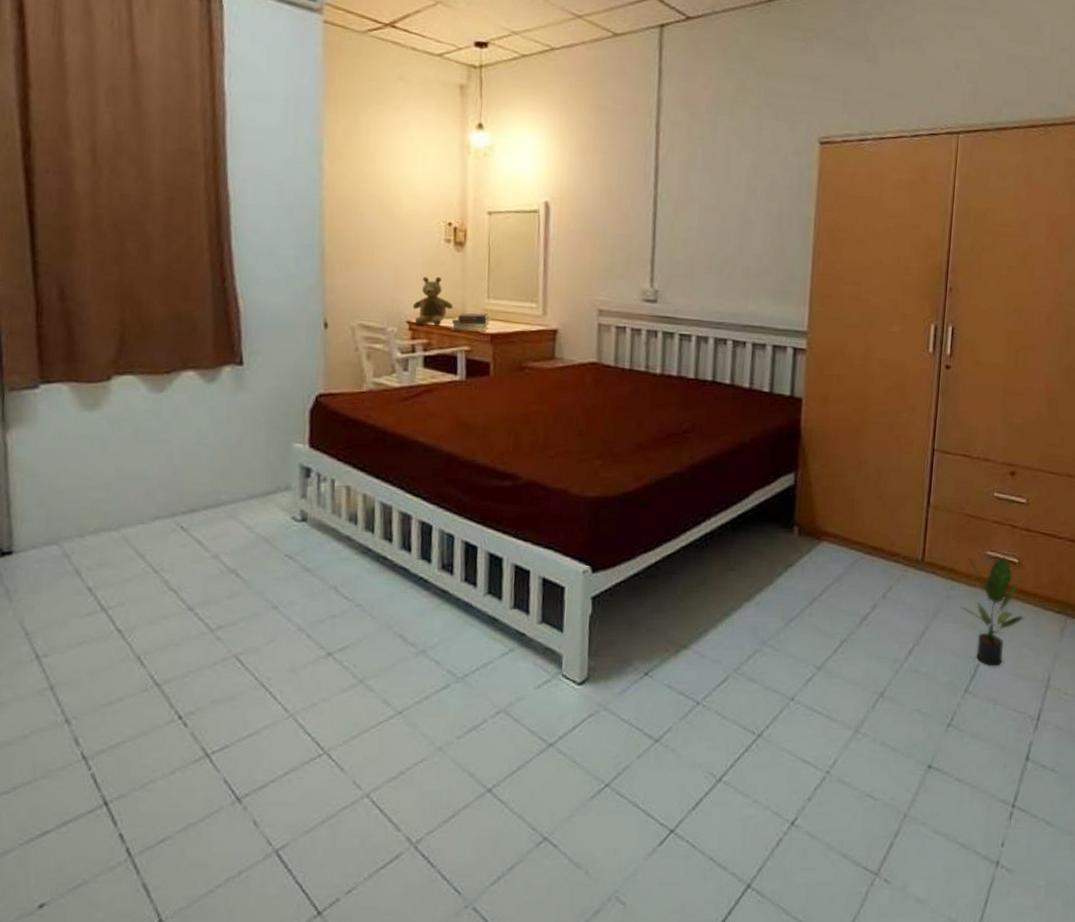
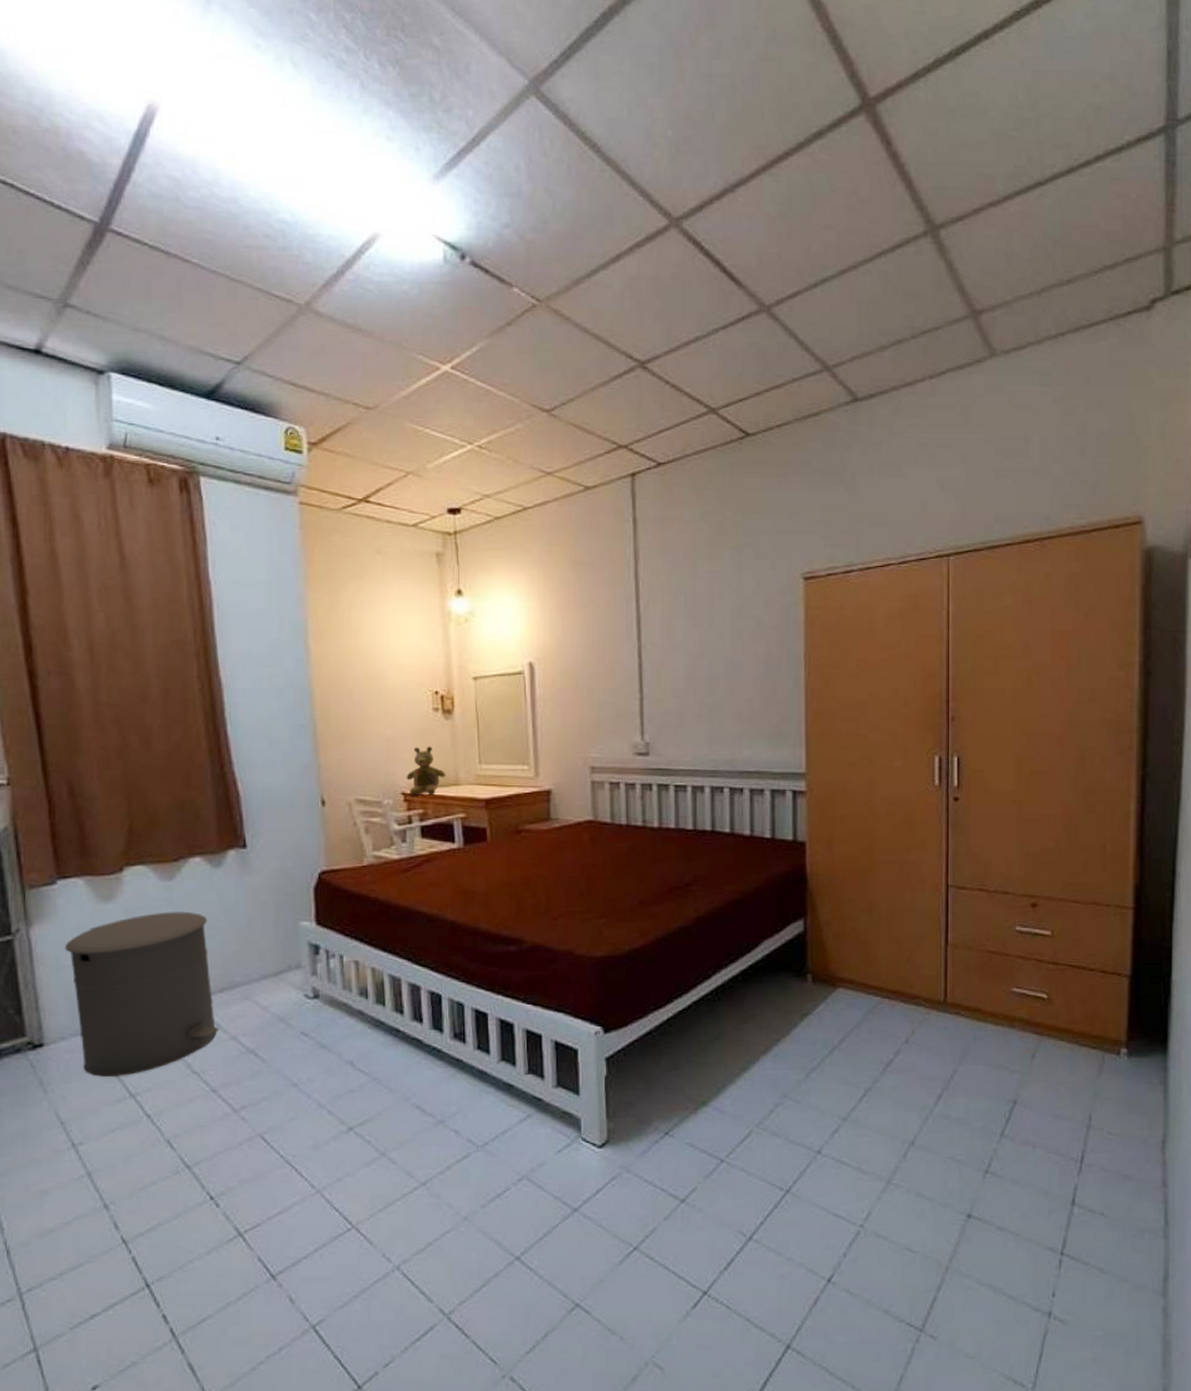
trash can: none [42,424,201,590] -> present [64,911,220,1078]
books: present [451,313,491,332] -> none [445,779,484,799]
potted plant: present [961,556,1025,667] -> none [990,991,1059,1109]

